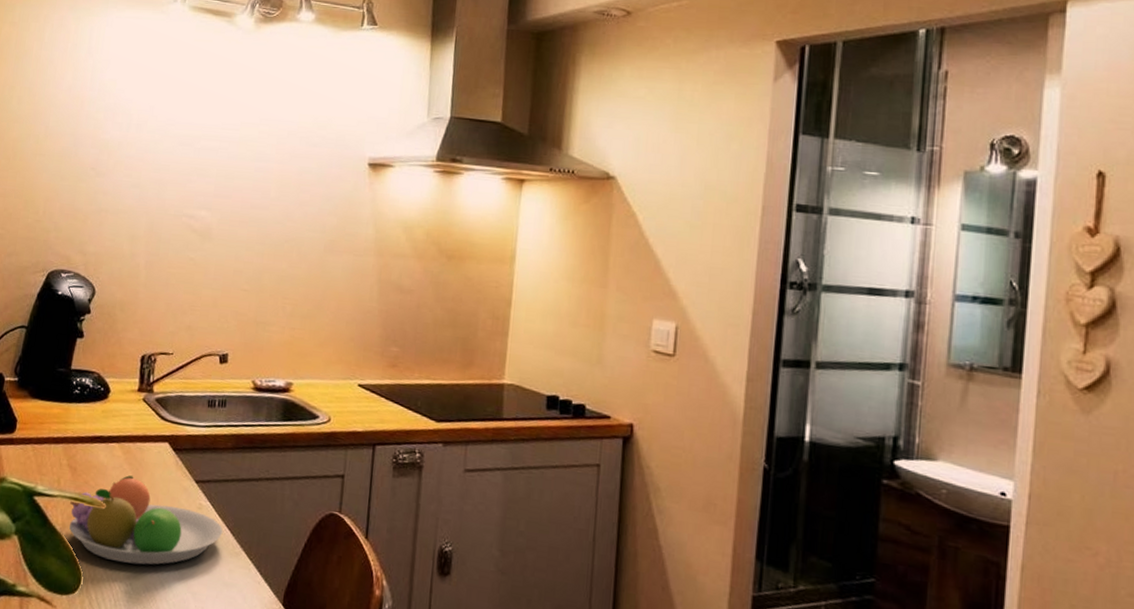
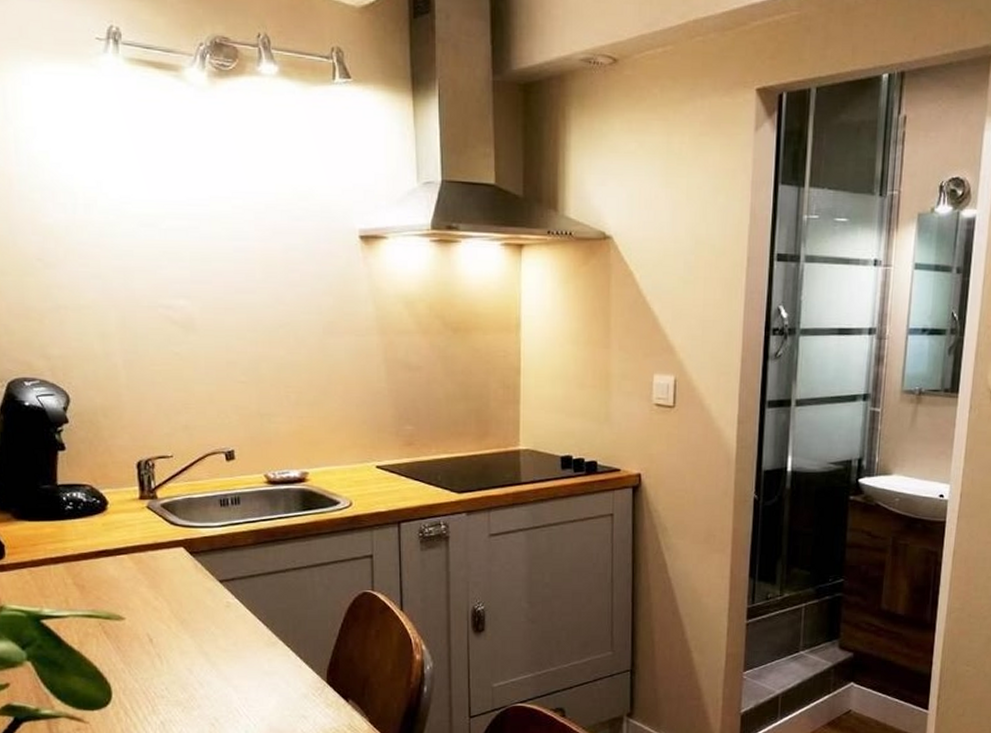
fruit bowl: present [69,475,223,565] -> none [84,585,256,669]

